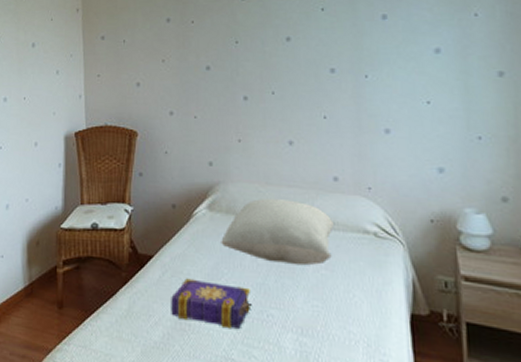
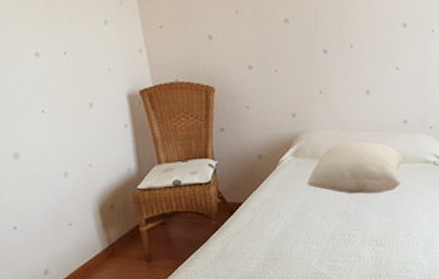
book: present [171,278,250,329] -> none [263,216,335,251]

